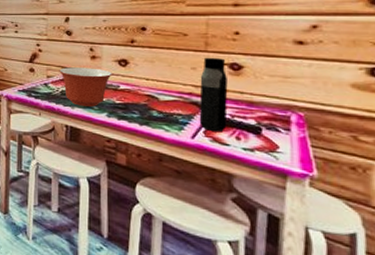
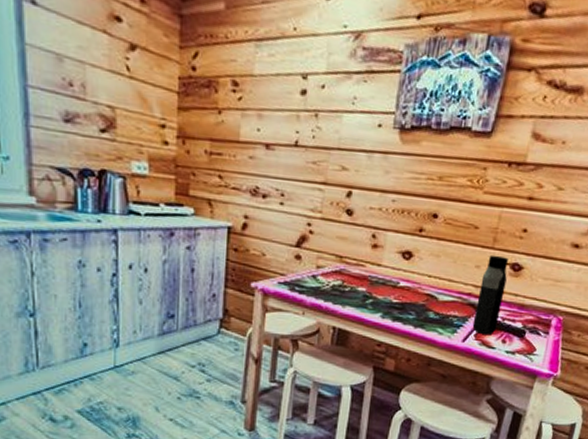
mixing bowl: present [59,67,112,107] -> none [332,256,394,306]

